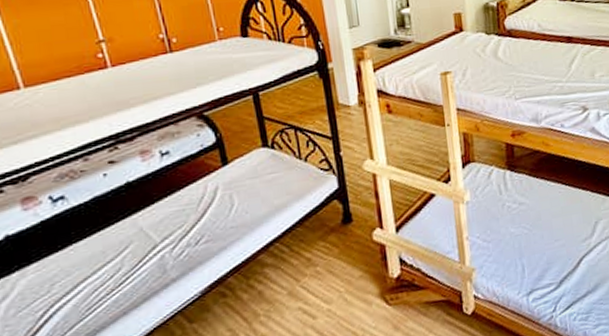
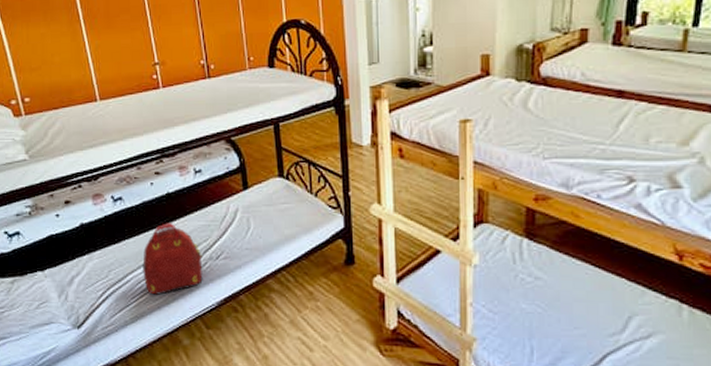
backpack: none [99,214,181,300] -> present [143,223,203,295]

